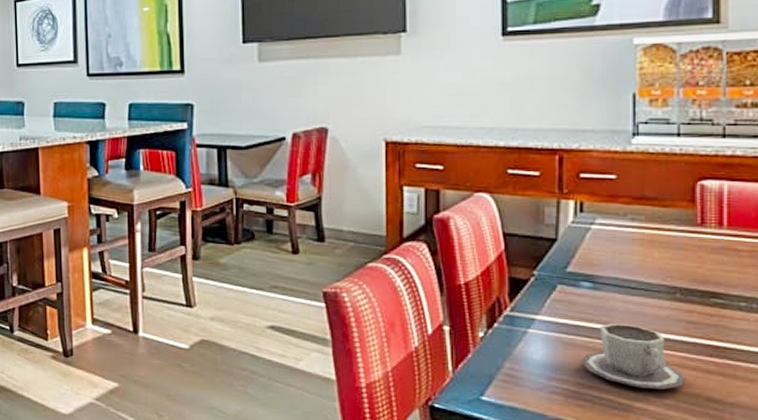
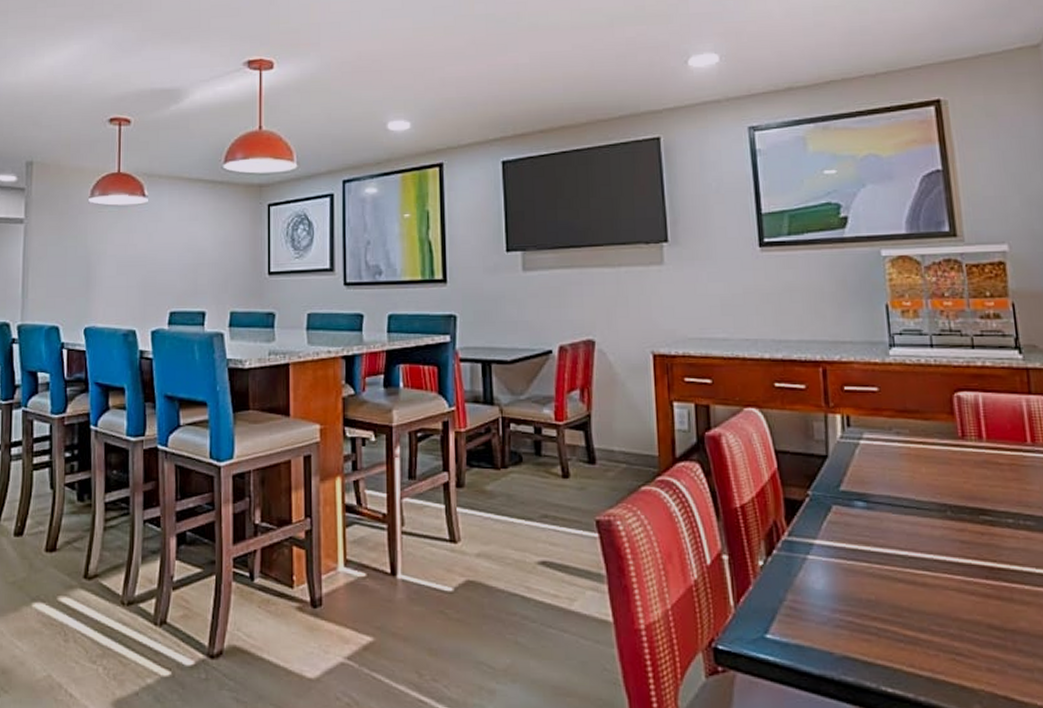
cup: present [580,323,686,390] -> none [862,545,966,618]

